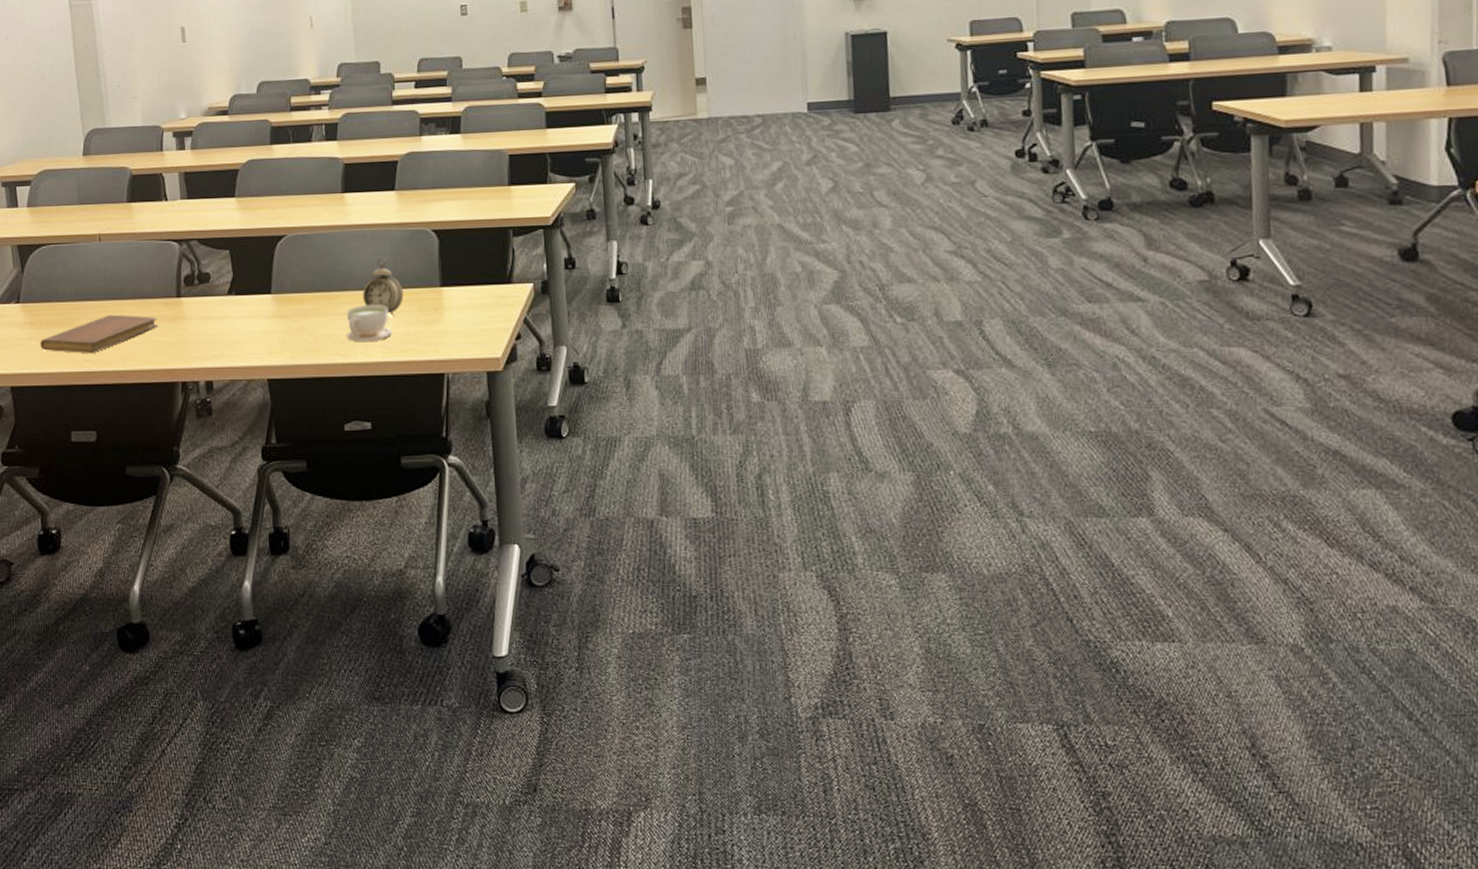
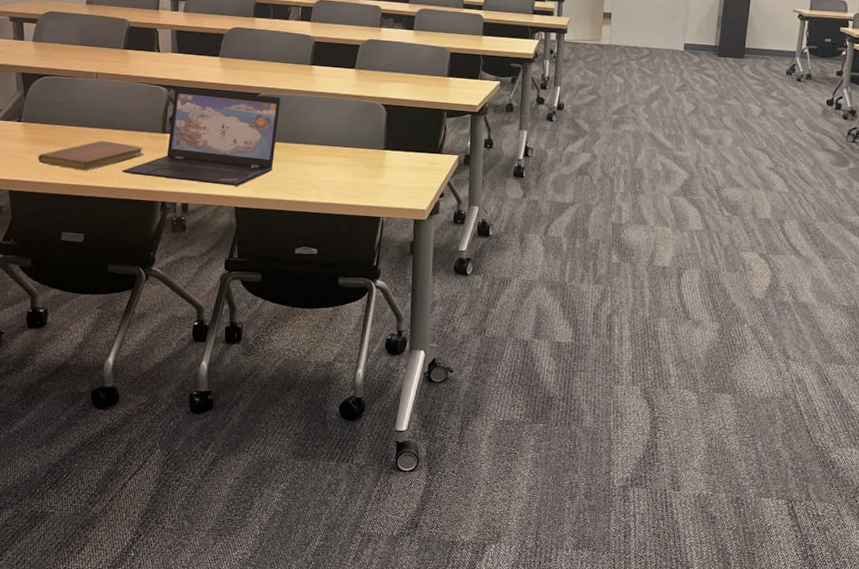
laptop: none [134,236,311,354] -> present [122,86,281,186]
coffee cup: present [346,304,393,343] -> none [304,157,342,187]
alarm clock: present [363,258,404,317] -> none [320,121,354,169]

